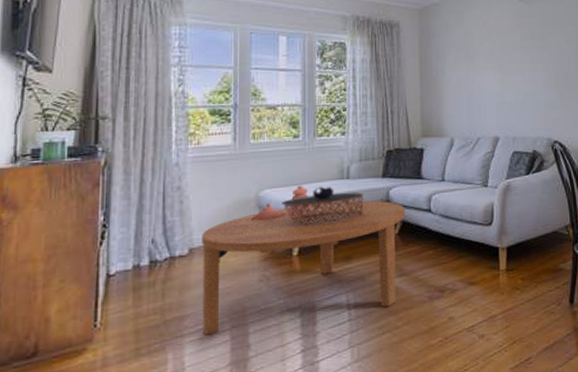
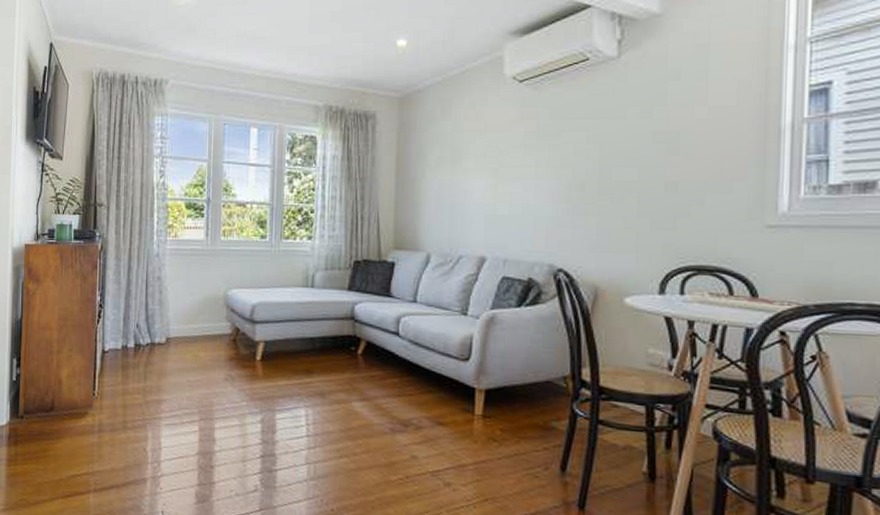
coffee table: present [202,200,406,336] -> none [176,309,371,431]
vase: present [249,185,312,221] -> none [218,288,276,321]
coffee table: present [282,186,364,227] -> none [247,292,328,334]

